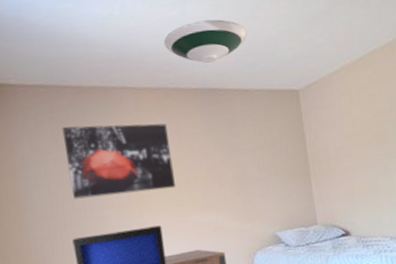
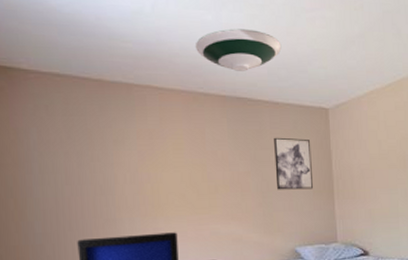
wall art: present [62,123,175,199] -> none [76,121,195,198]
wall art: none [246,123,289,177] -> present [274,137,313,190]

